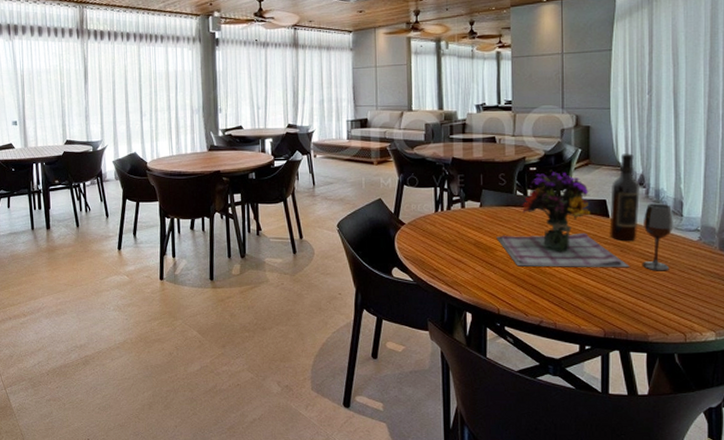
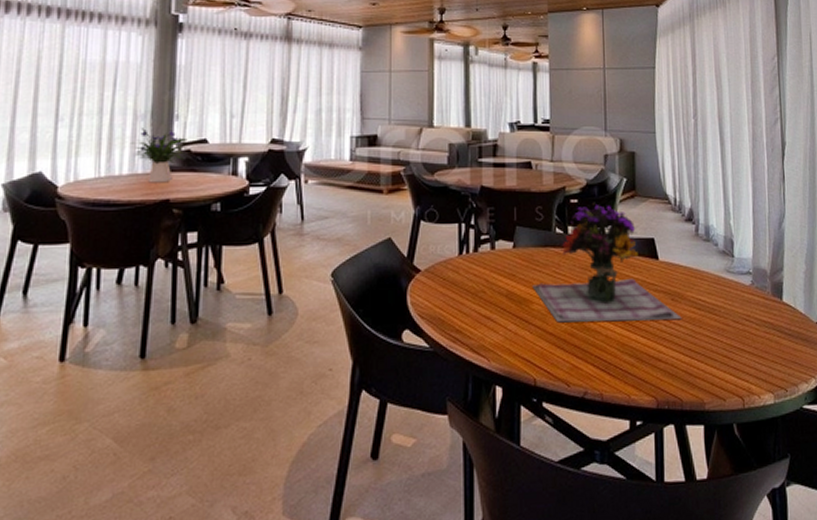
flower arrangement: none [191,119,229,159] -> present [131,128,188,183]
wine bottle: present [609,153,640,241] -> none [658,184,689,287]
wine glass: present [642,203,673,271] -> none [693,242,725,323]

